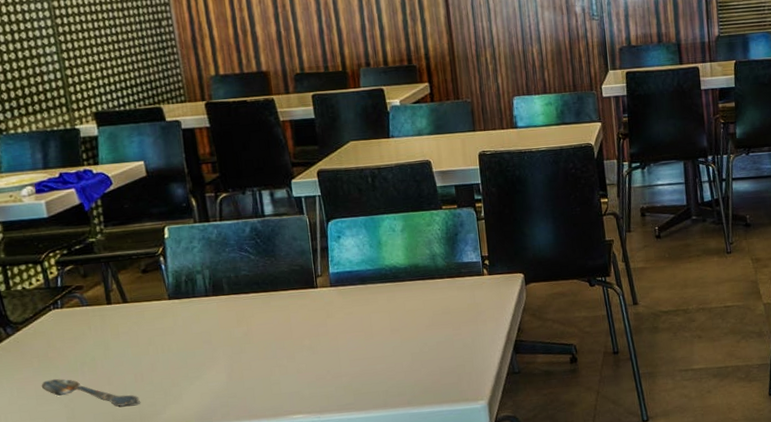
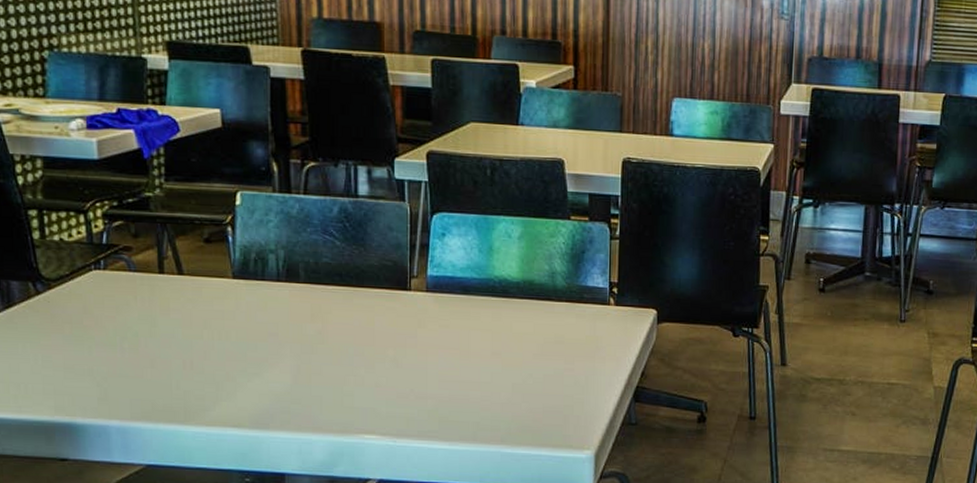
spoon: present [41,379,140,407] -> none [71,352,186,397]

